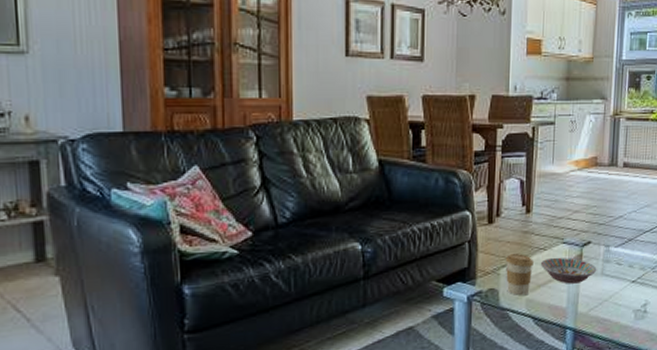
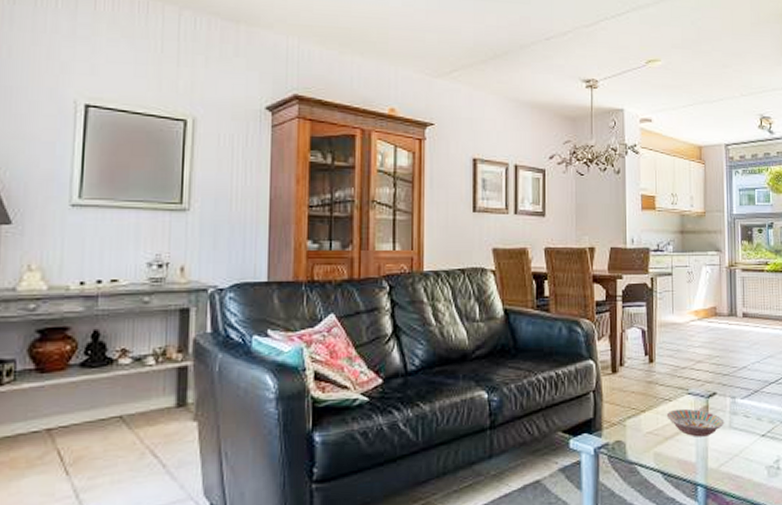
coffee cup: present [505,253,534,295] -> none [630,403,659,448]

